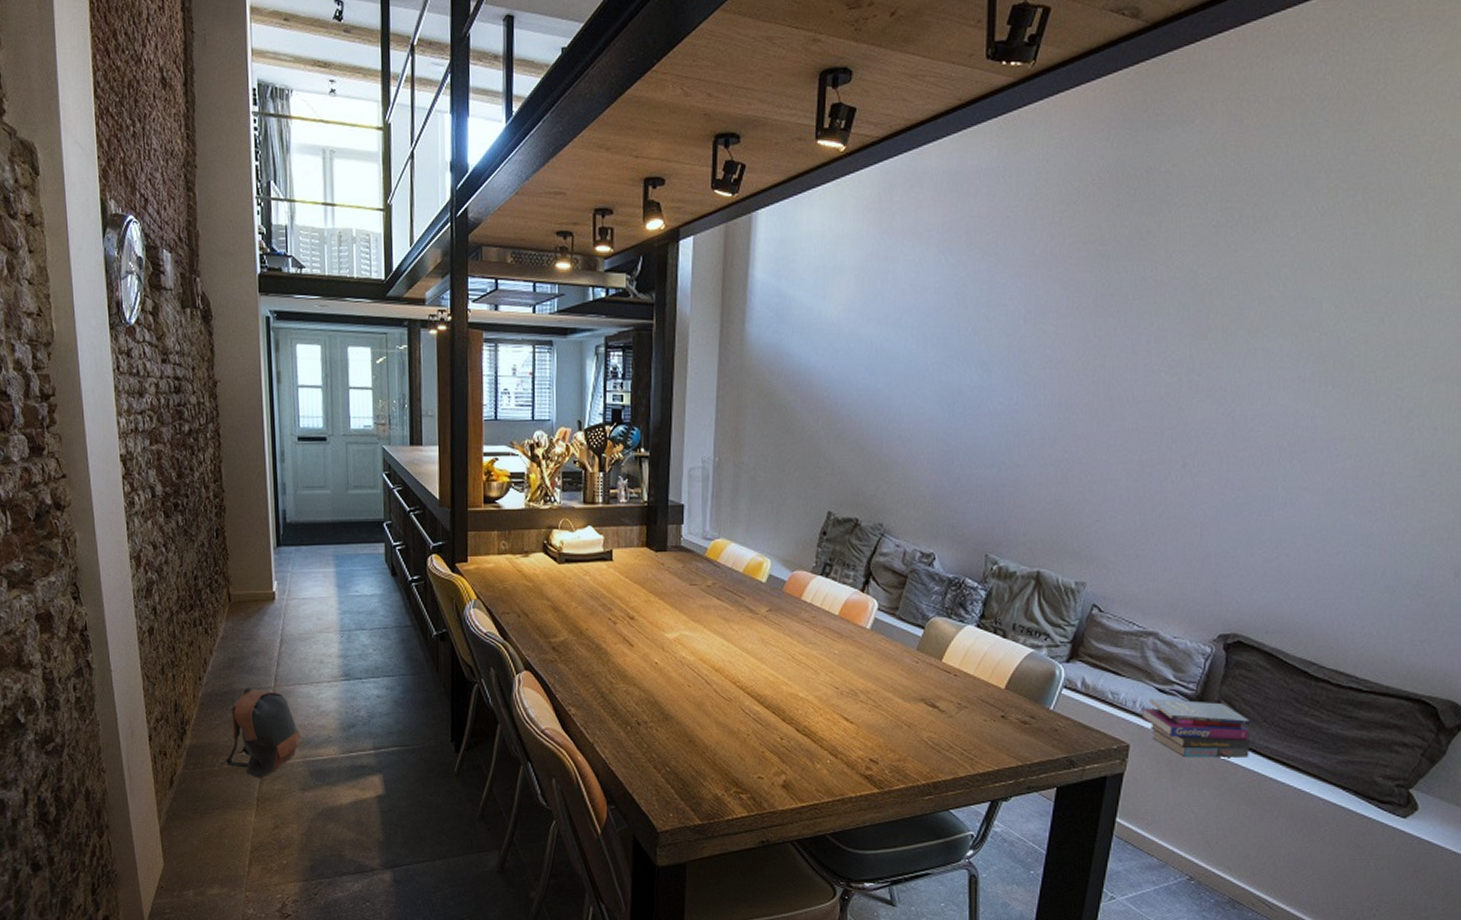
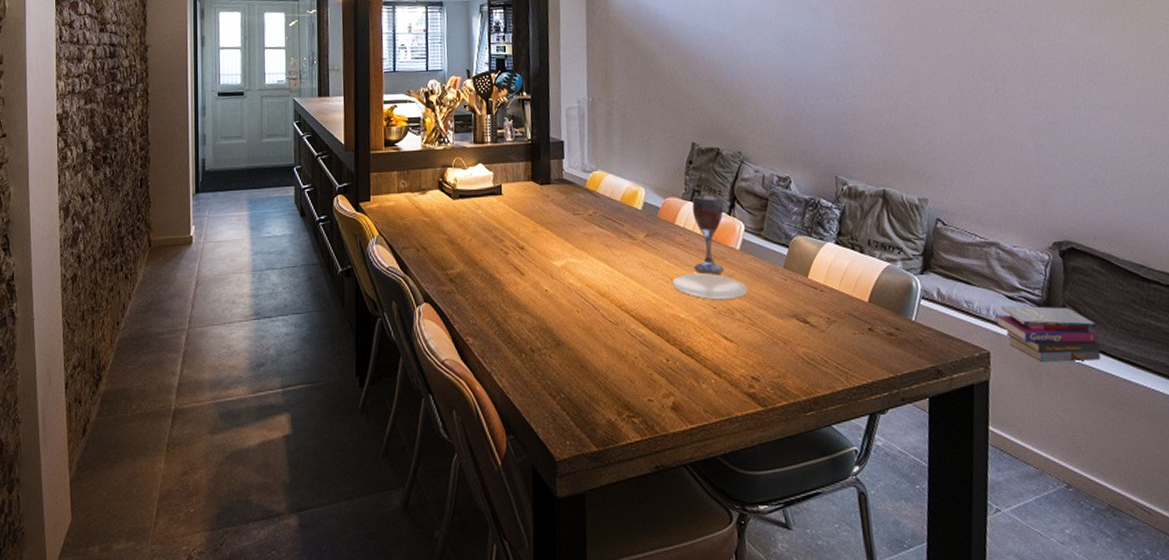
backpack: present [220,686,303,778] -> none [133,329,214,422]
plate: none [793,652,874,682] -> present [672,273,748,302]
cup: none [819,568,856,654] -> present [692,194,724,274]

